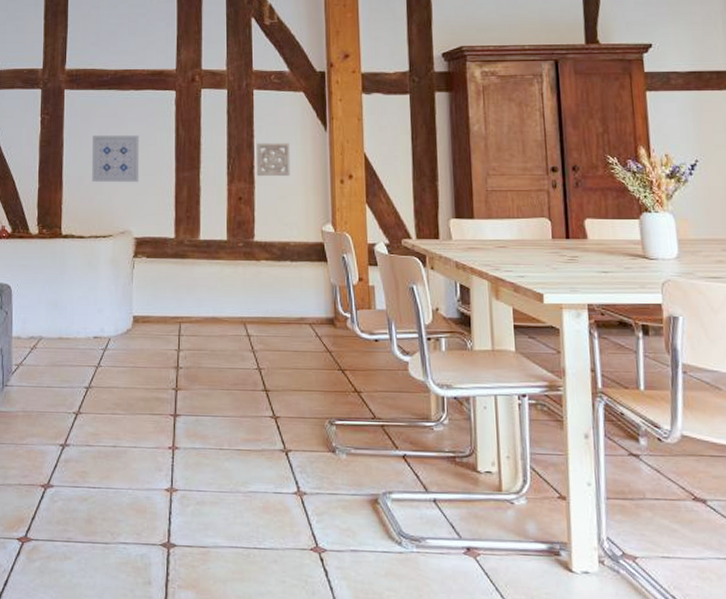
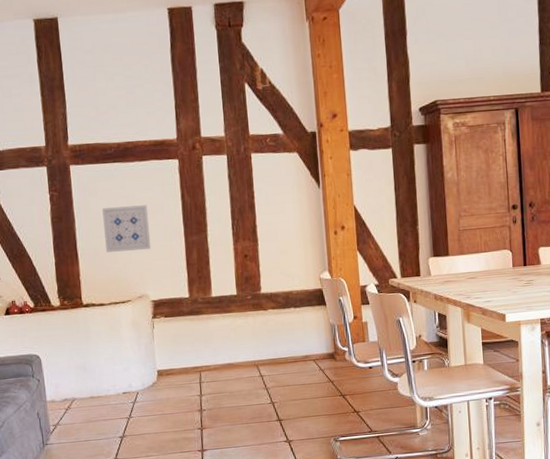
wall ornament: present [256,143,290,177] -> none [257,201,290,235]

